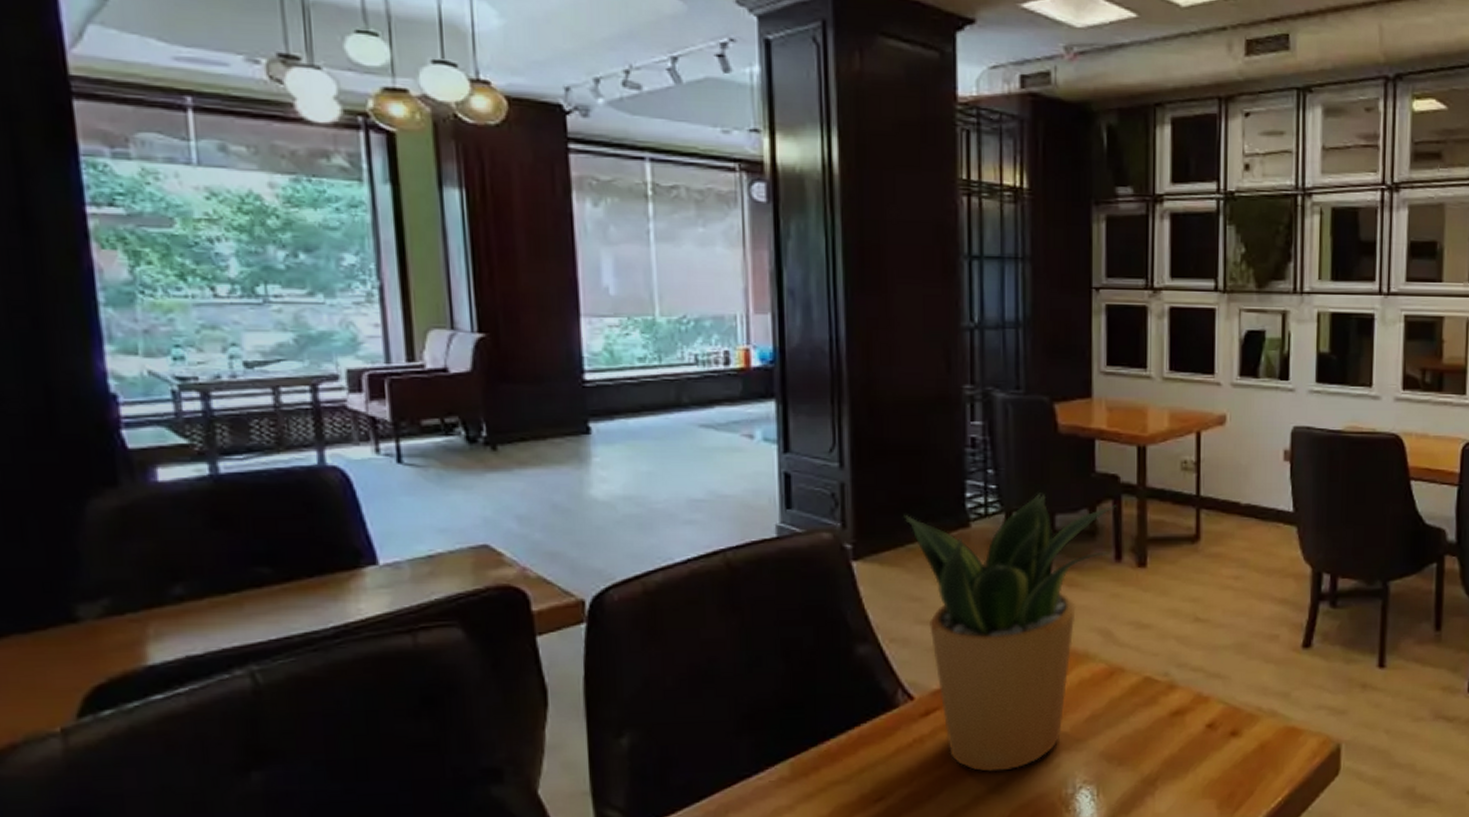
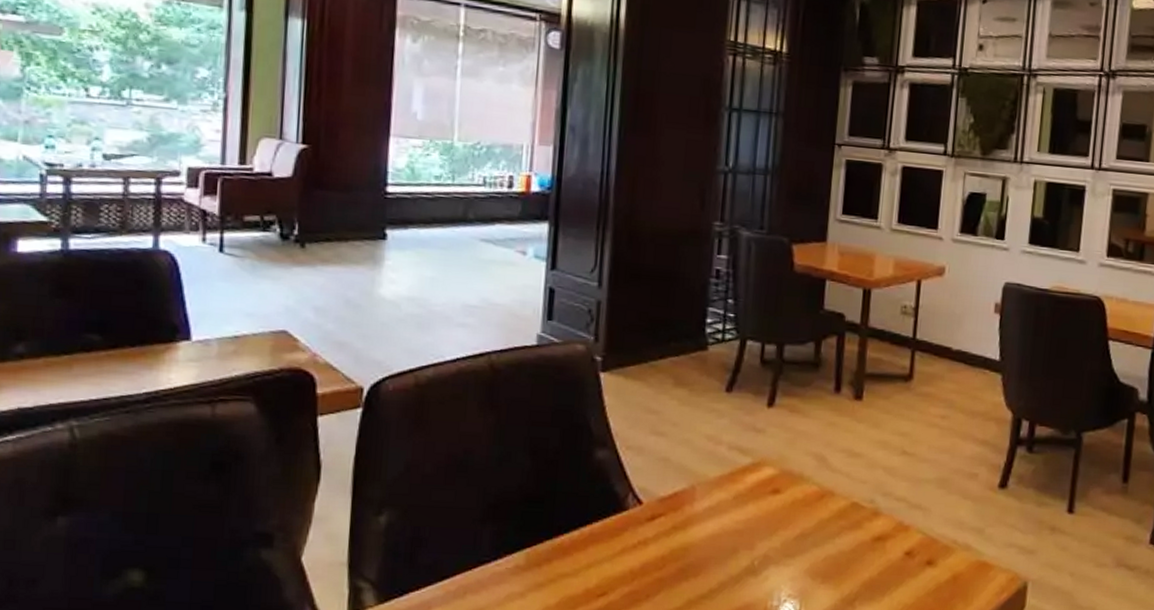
potted plant: present [903,493,1117,772] -> none [650,324,841,579]

